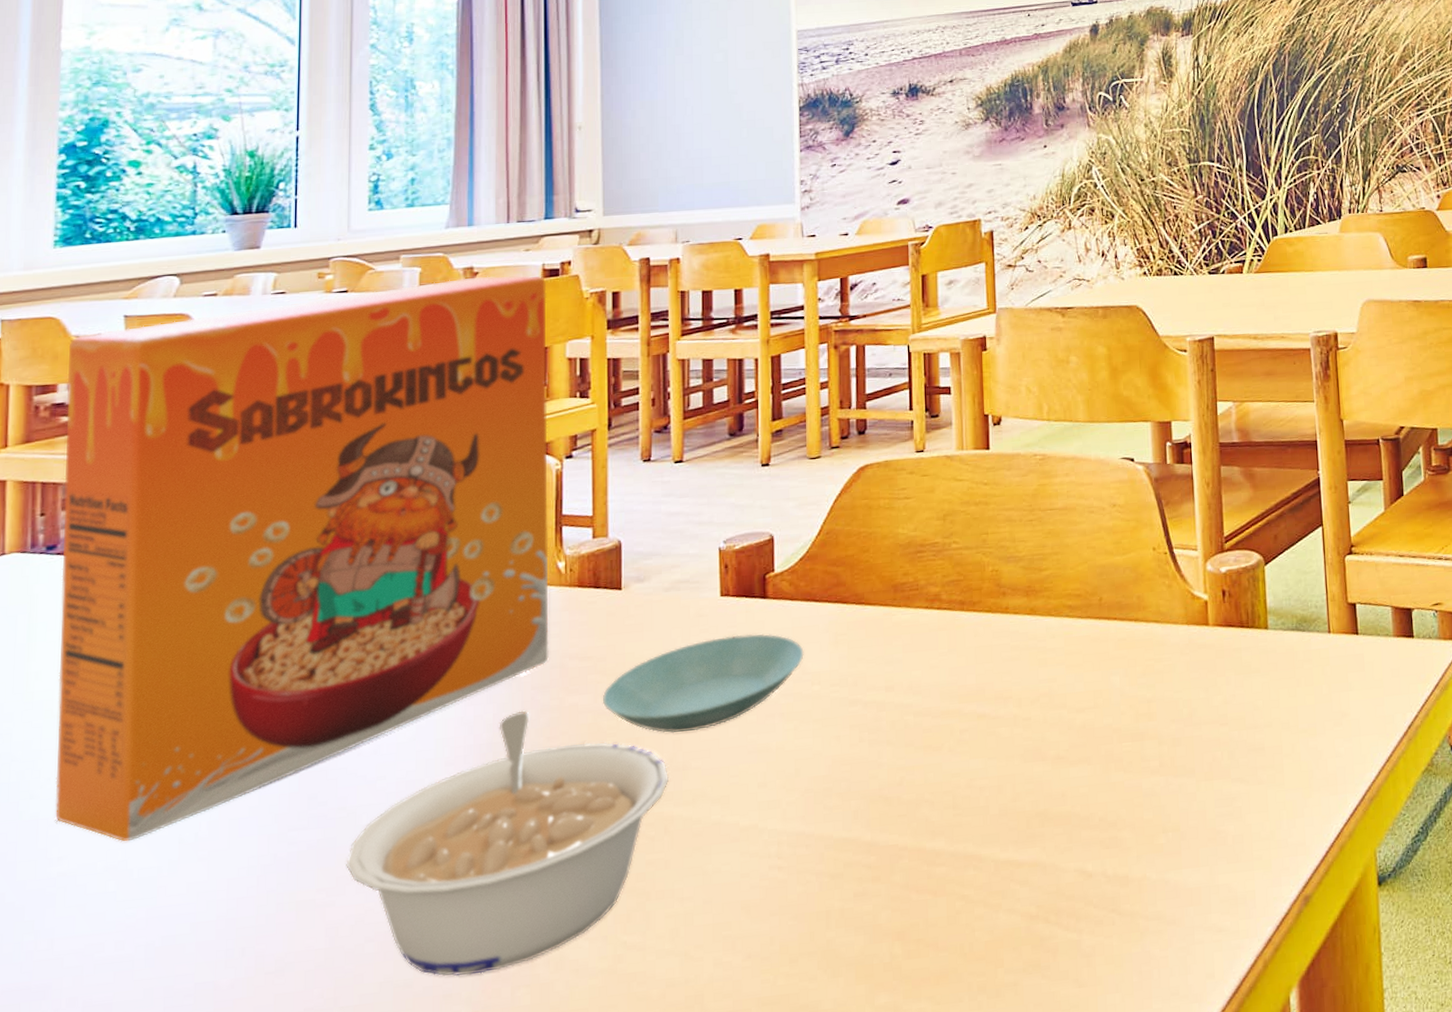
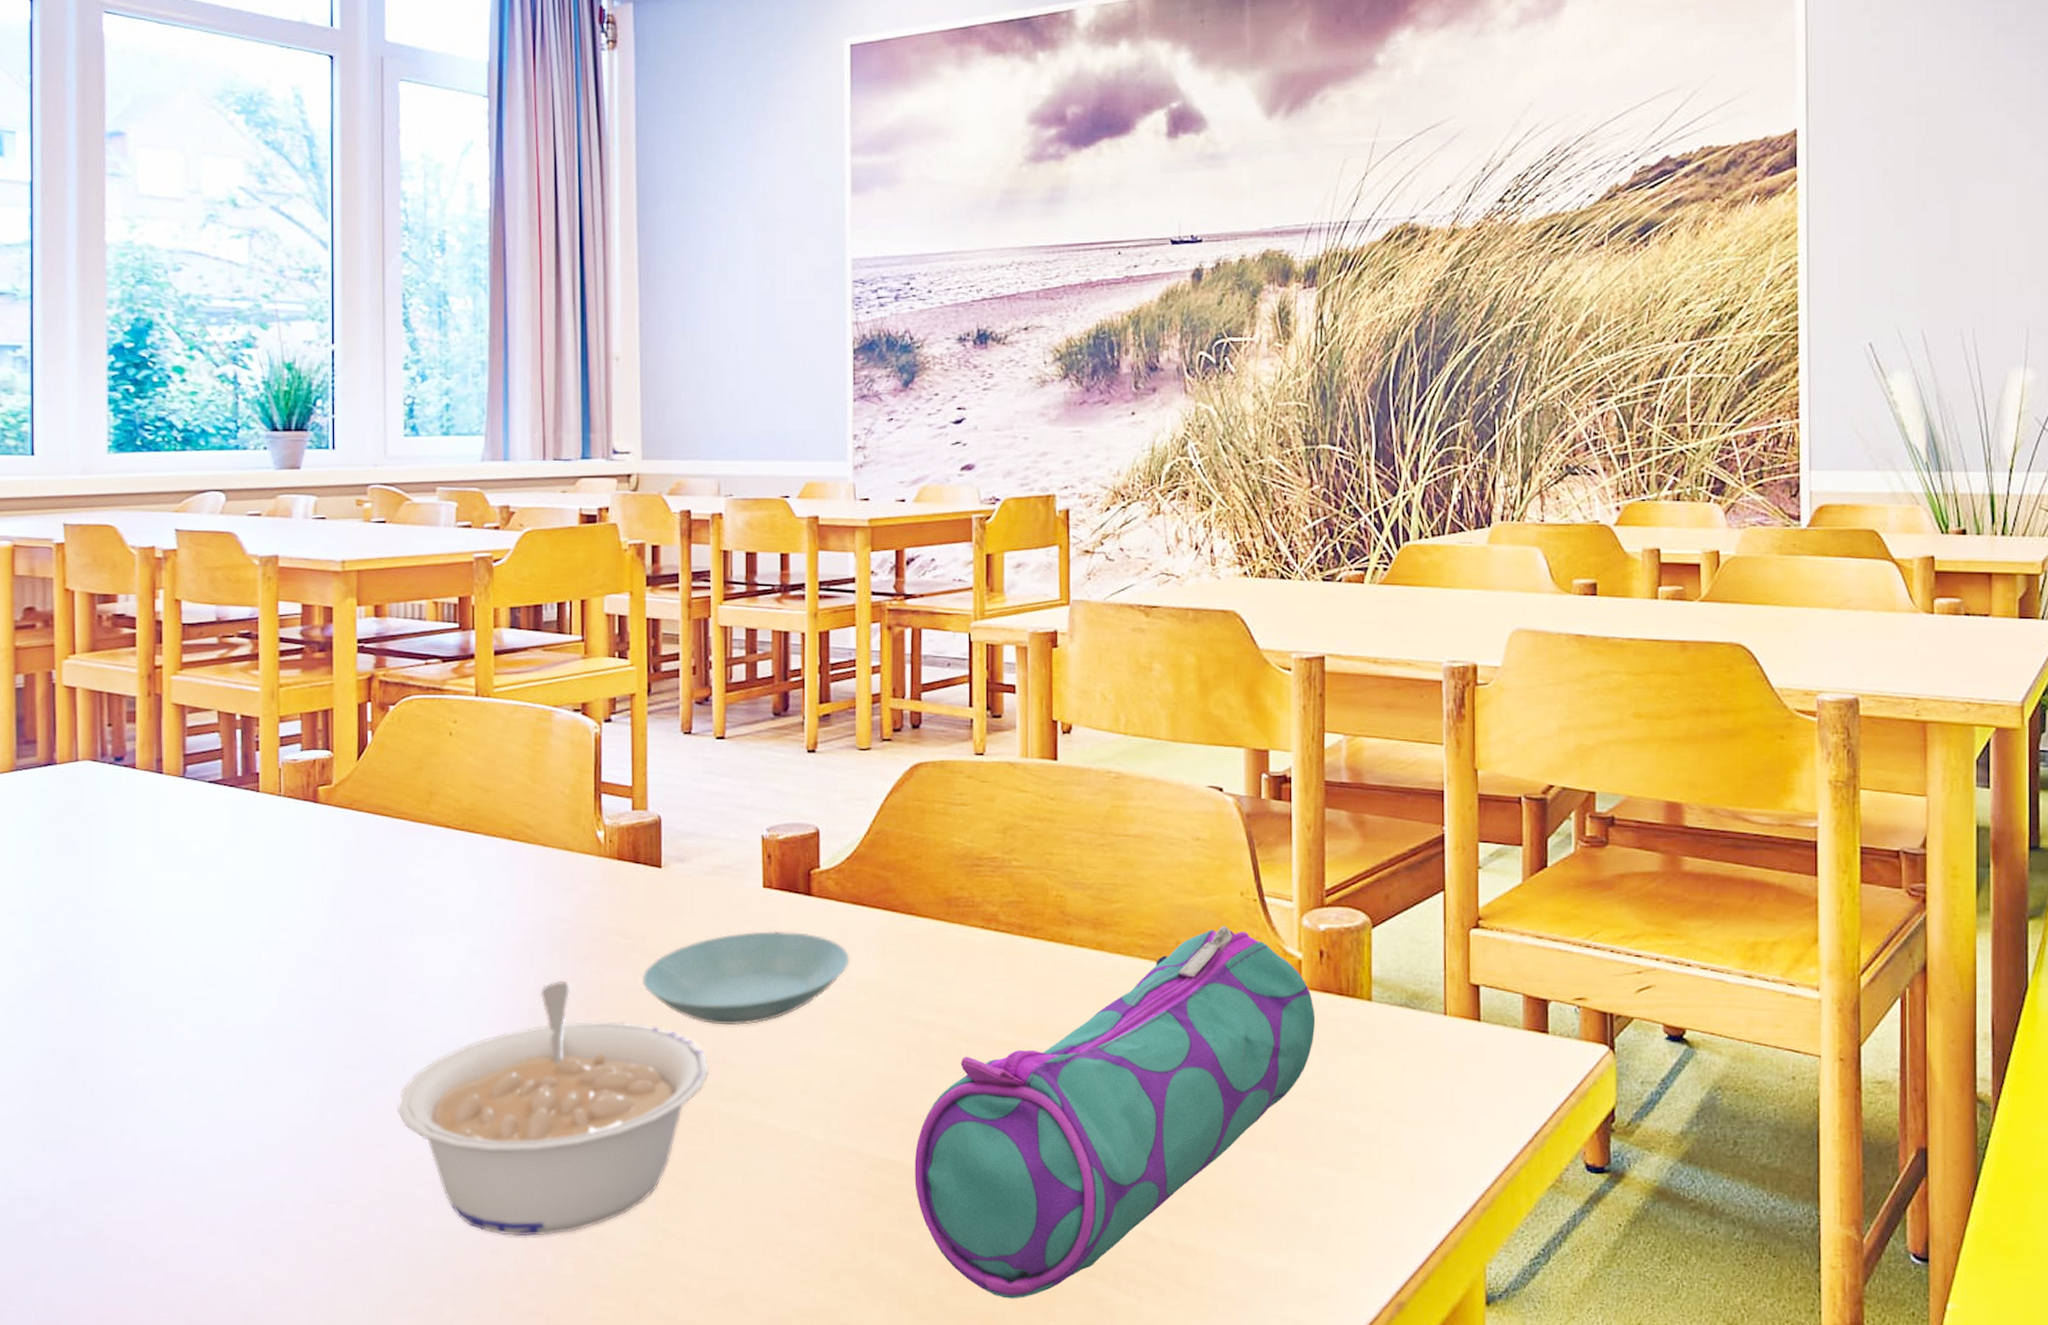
cereal box: present [55,275,549,843] -> none [126,517,589,1056]
pencil case: none [868,579,1222,954] -> present [914,926,1316,1299]

